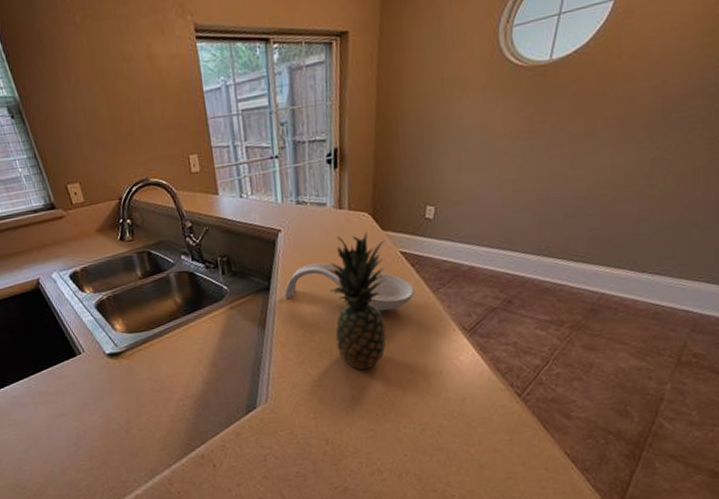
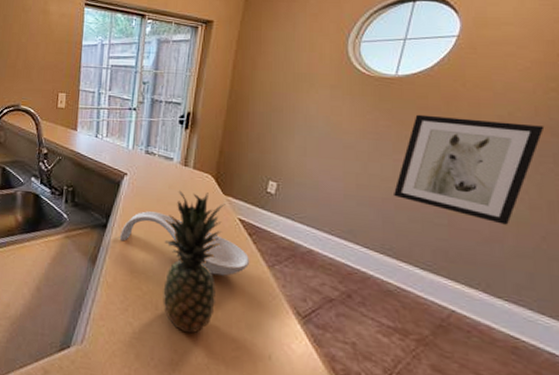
wall art: none [549,89,696,202] -> present [394,114,545,225]

